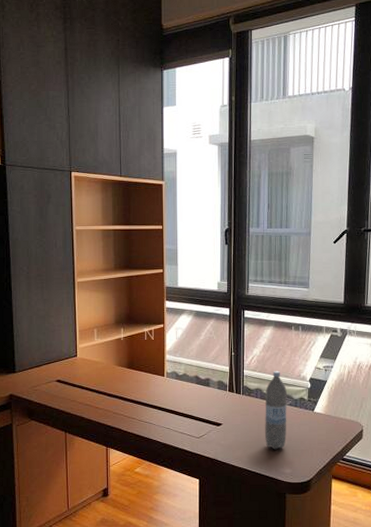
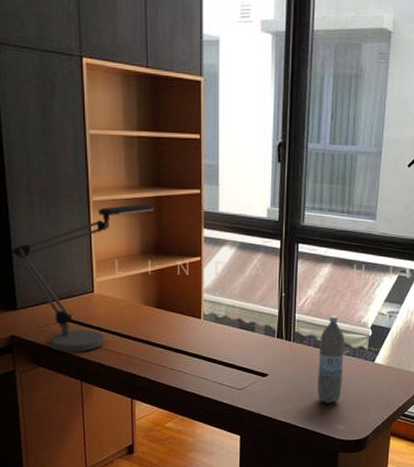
desk lamp: none [13,282,126,408] -> present [11,203,154,352]

